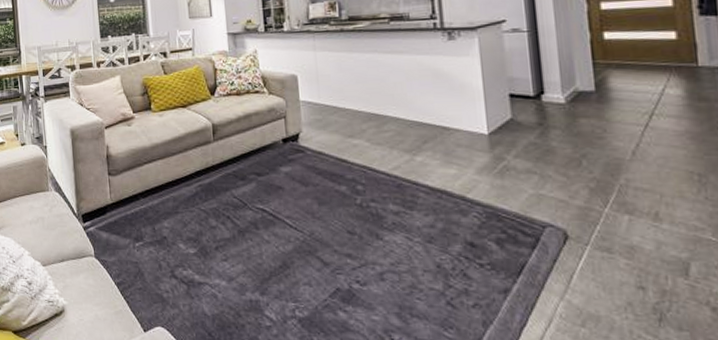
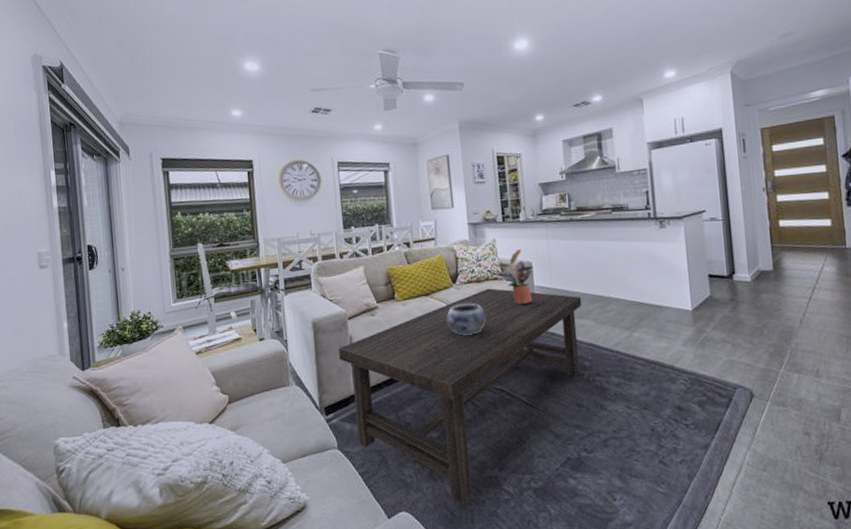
coffee table: none [96,101,355,327] -> present [339,288,582,505]
decorative bowl: none [205,116,246,150] -> present [447,303,486,336]
potted plant: none [252,60,300,120] -> present [491,248,534,304]

